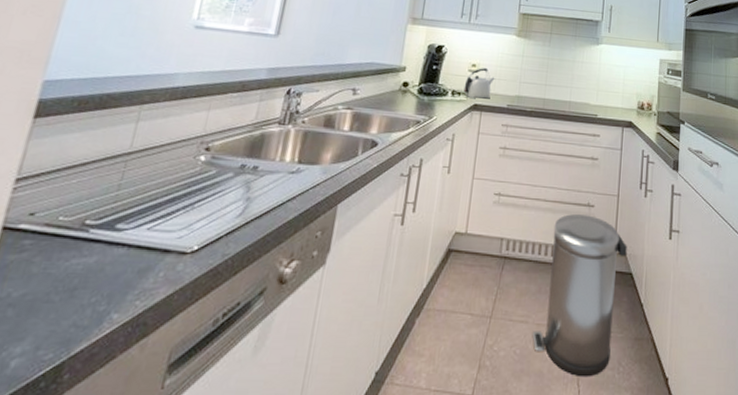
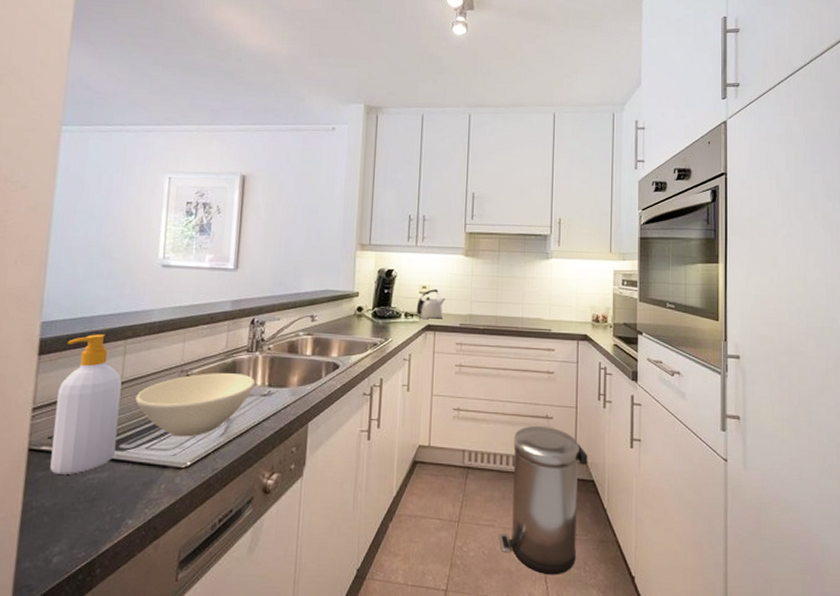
soap bottle: none [25,97,130,258] -> present [50,334,122,474]
bowl: none [143,145,285,217] -> present [135,373,256,437]

